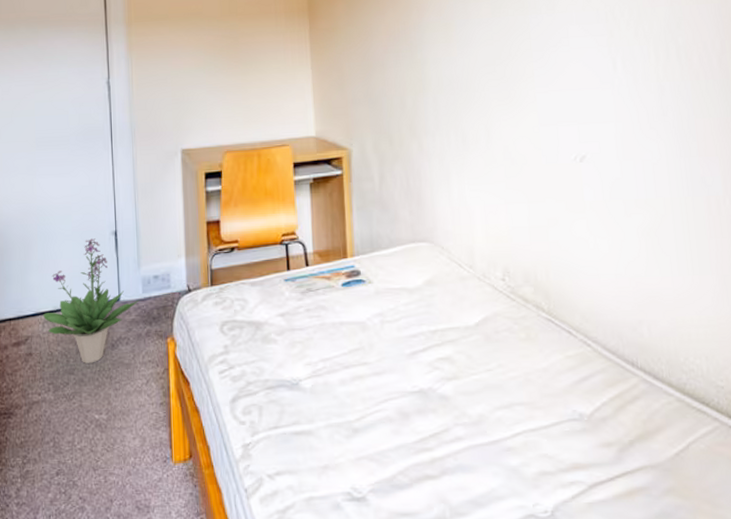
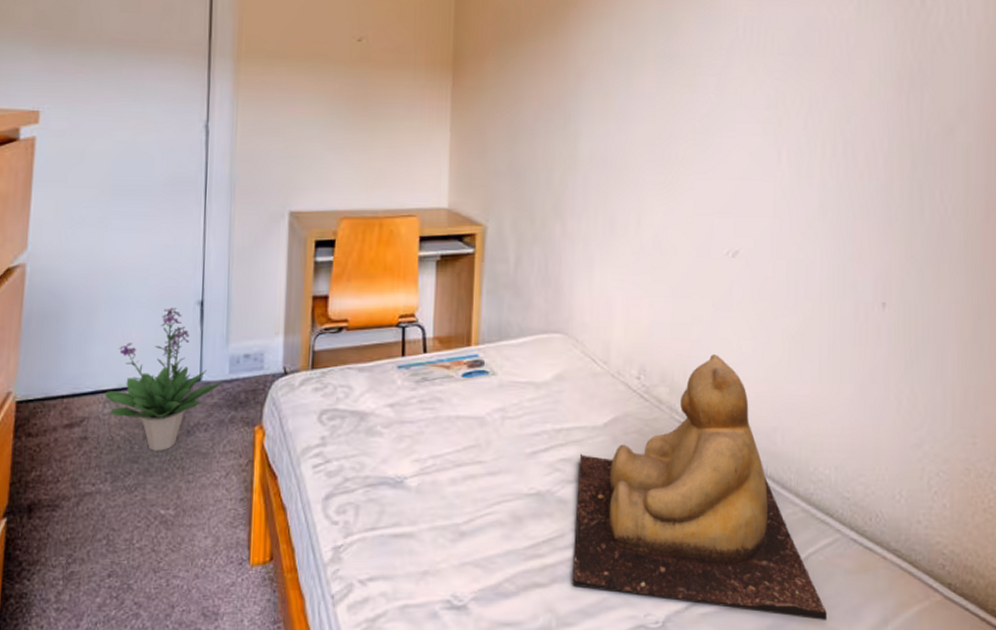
teddy bear: none [456,254,716,510] -> present [572,354,828,621]

